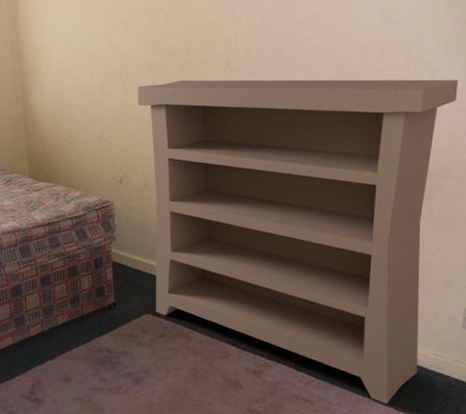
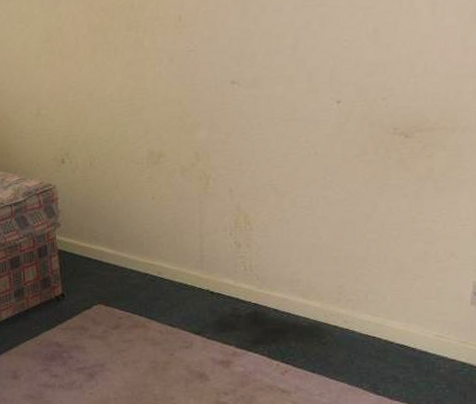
bookshelf: present [137,79,459,405] -> none [76,11,467,393]

